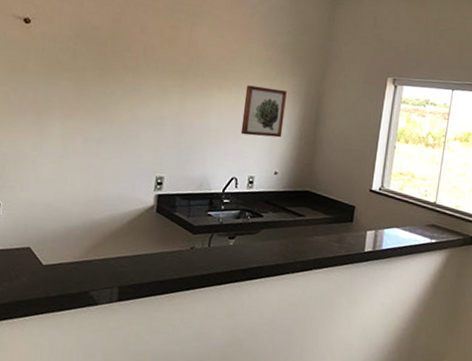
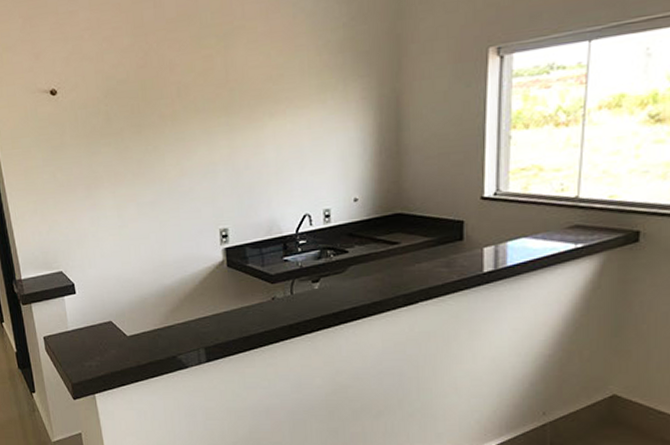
wall art: present [241,85,287,138] -> none [302,98,356,163]

